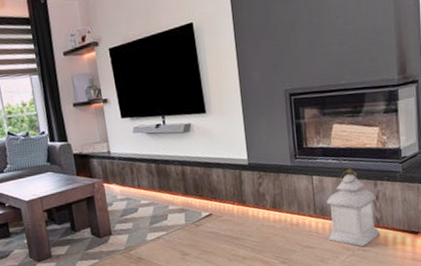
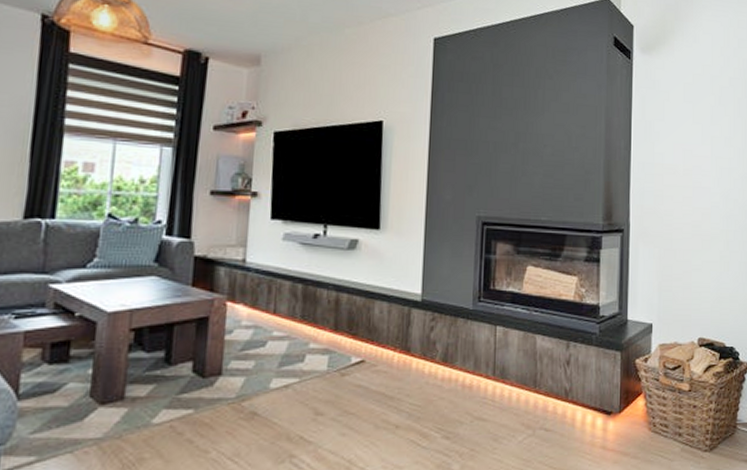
lantern: present [326,168,380,247] -> none [505,323,568,426]

